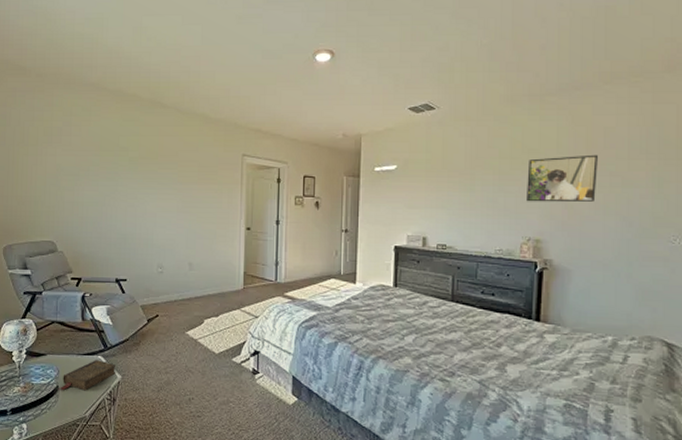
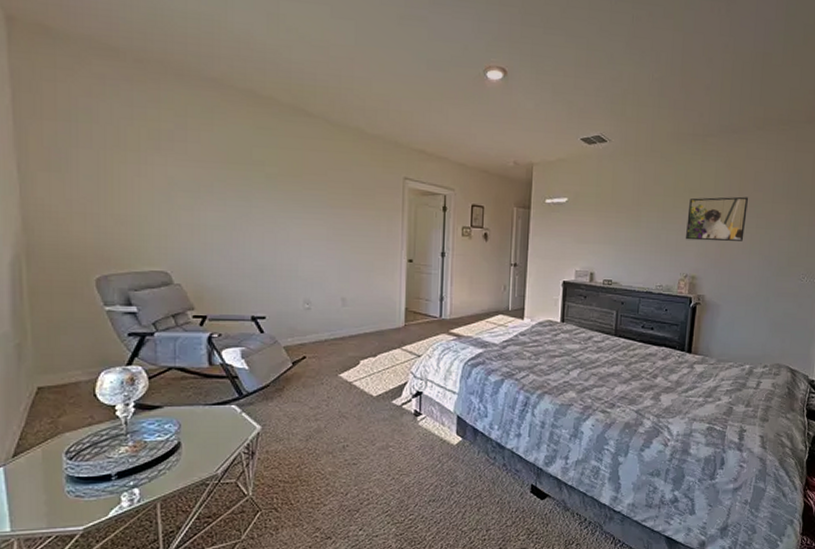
book: present [57,360,117,391] -> none [179,410,255,447]

